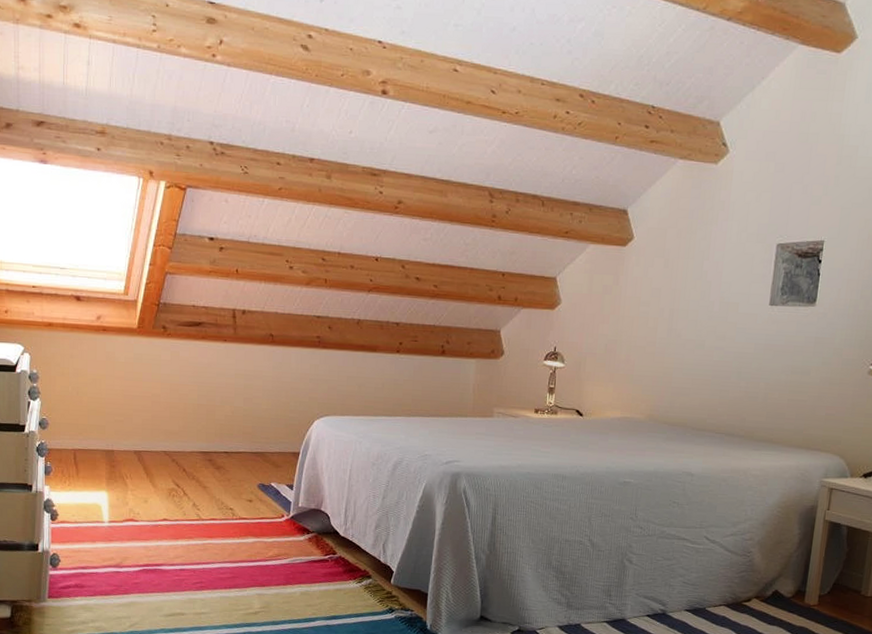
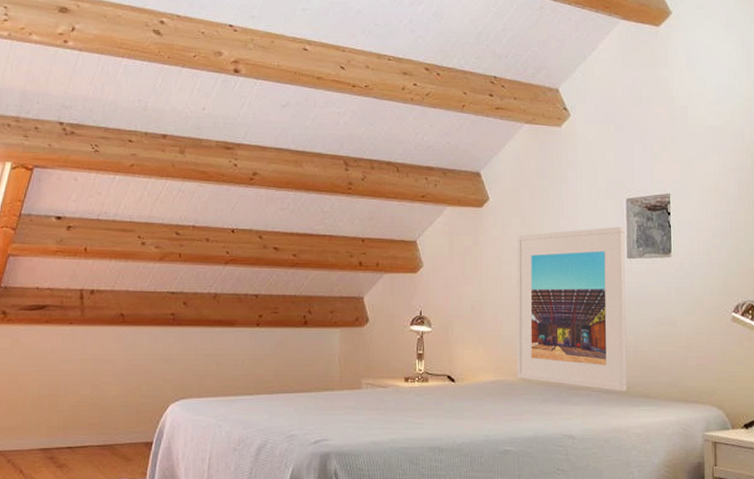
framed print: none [643,272,771,436] -> present [516,227,627,392]

